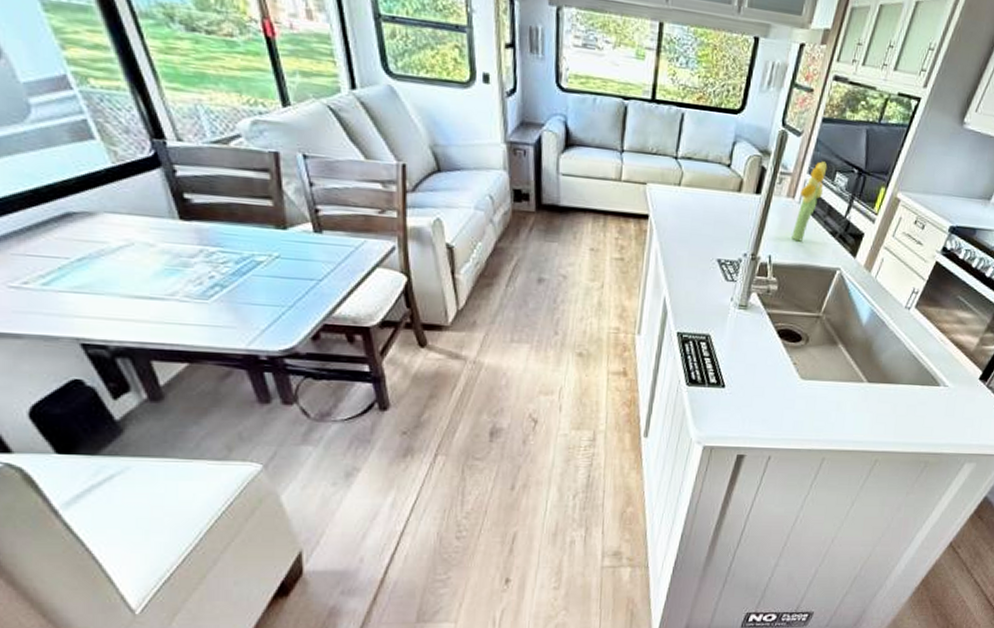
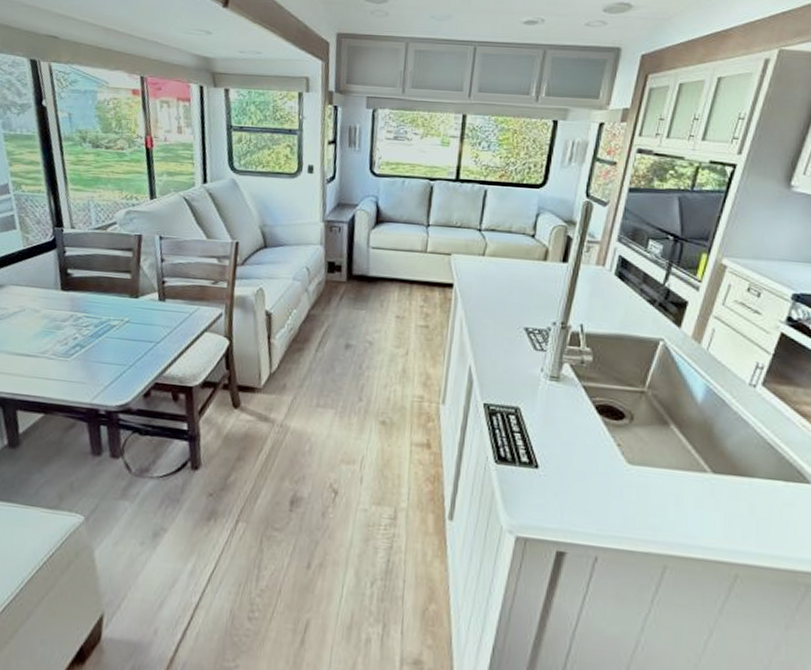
flower: present [792,161,828,242] -> none [605,229,639,310]

